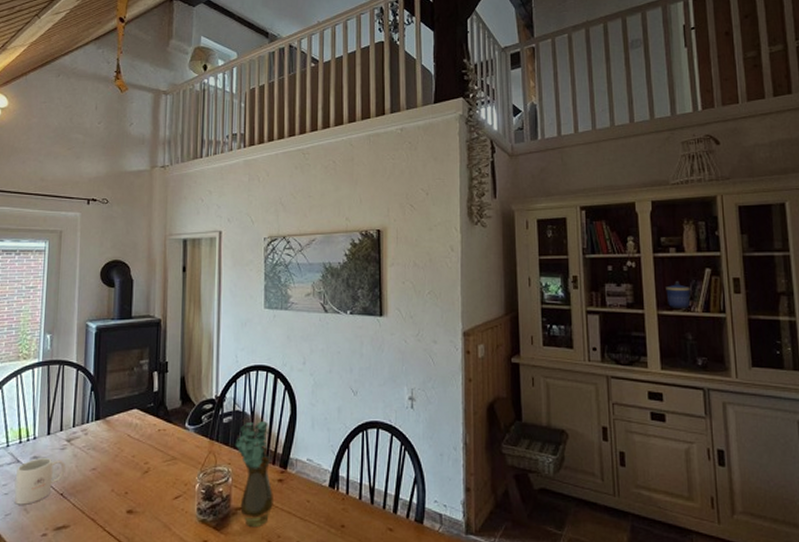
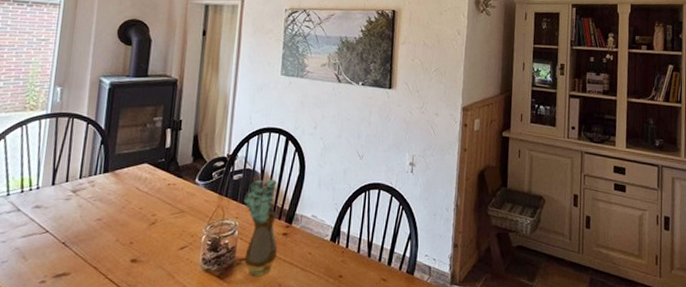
mug: present [14,458,65,505] -> none [12,207,69,253]
decorative jar: present [666,281,691,308] -> none [636,74,655,98]

